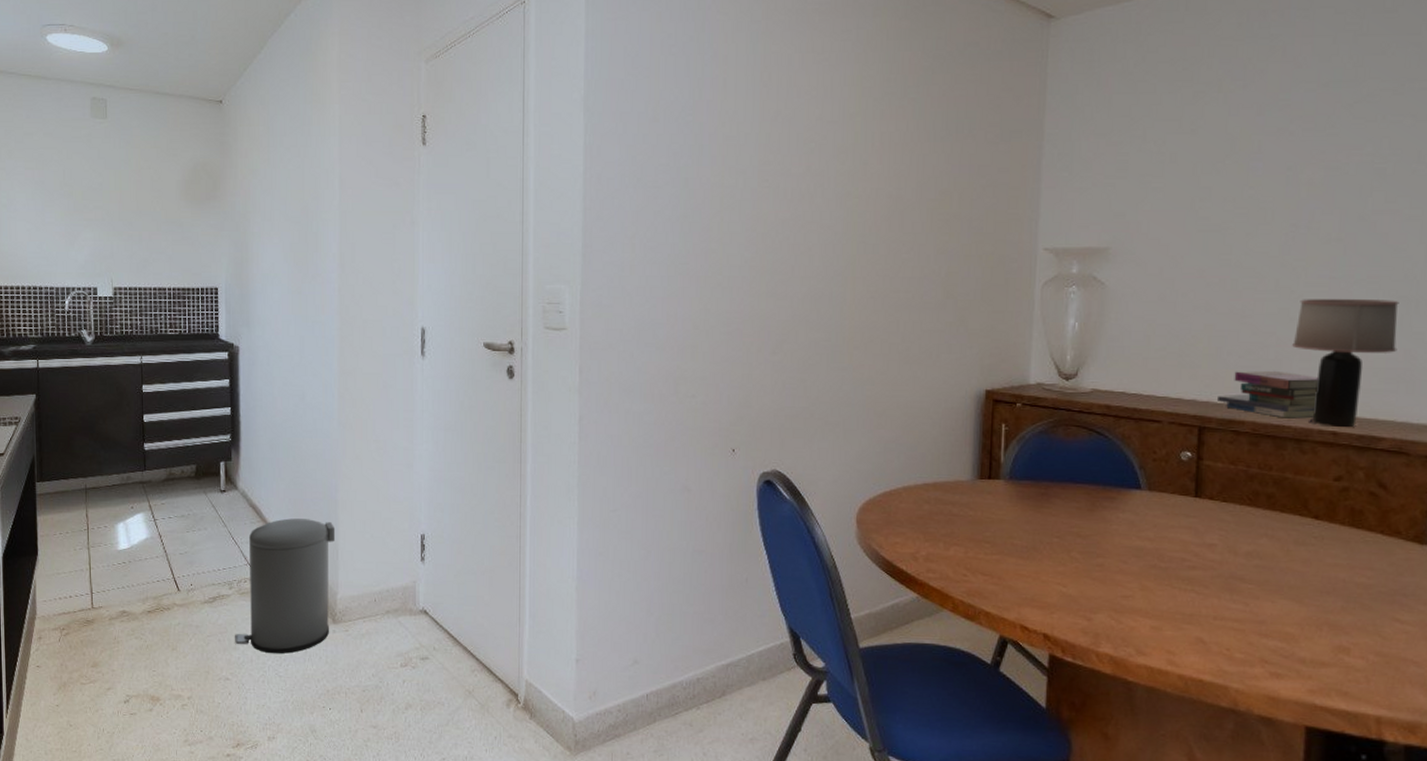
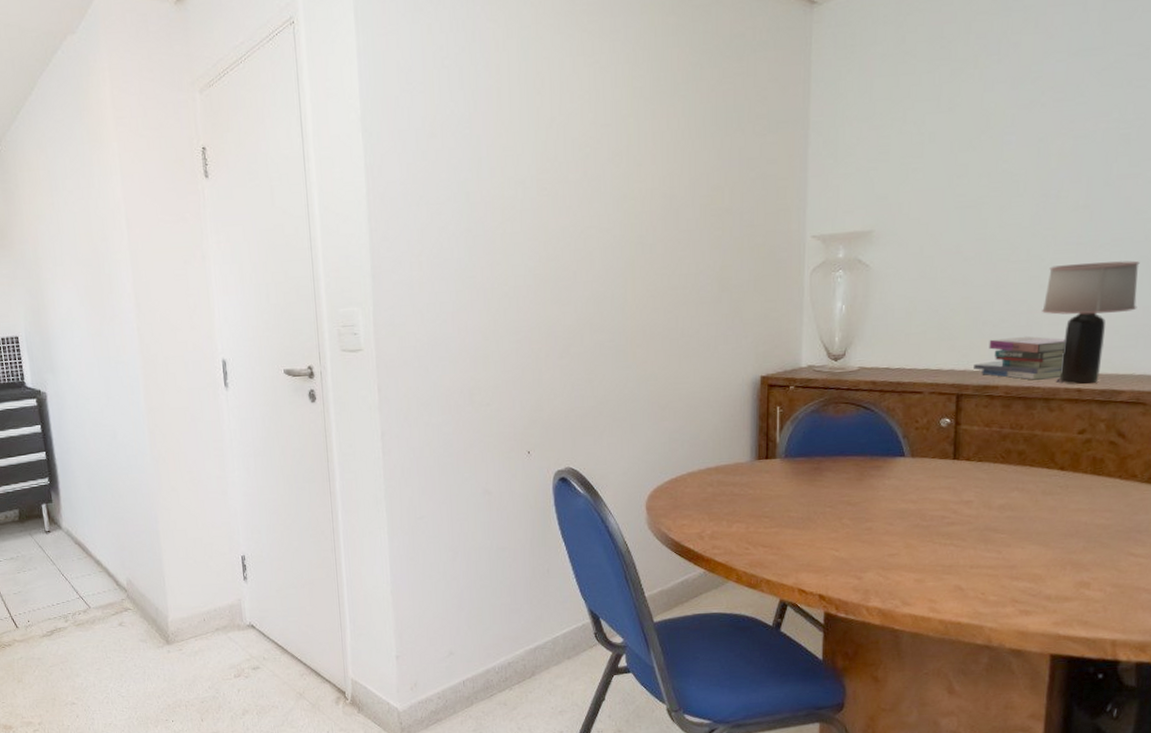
pedal bin: present [235,518,336,654] -> none [76,551,164,677]

